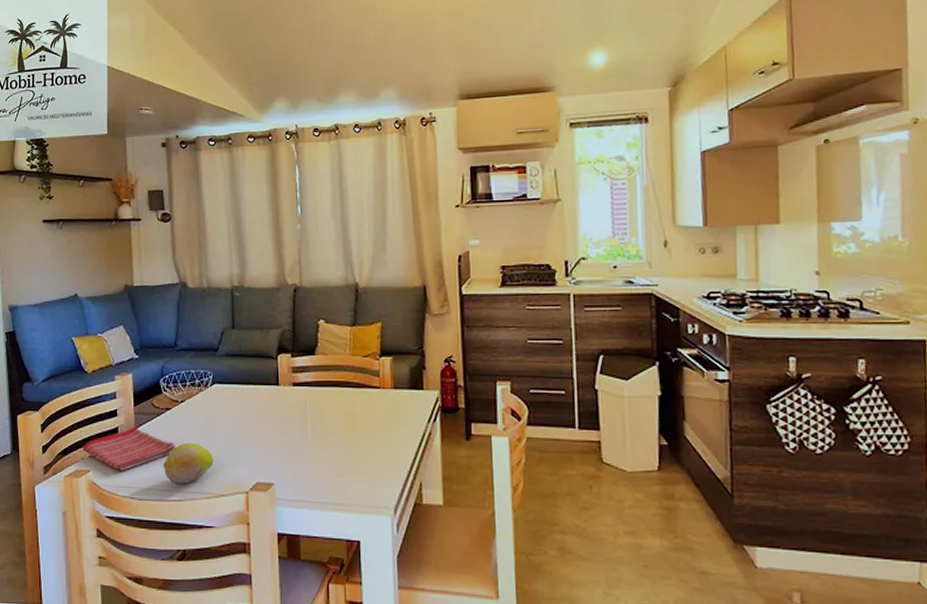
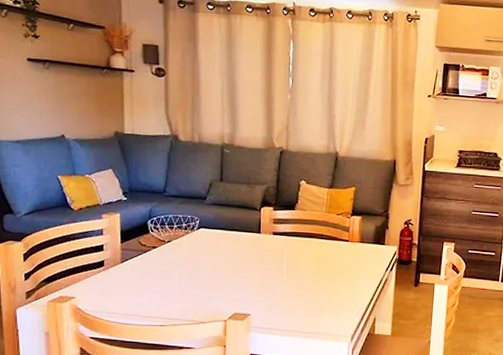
dish towel: present [82,427,176,471] -> none [67,261,161,299]
fruit: present [163,443,214,485] -> none [147,277,196,313]

